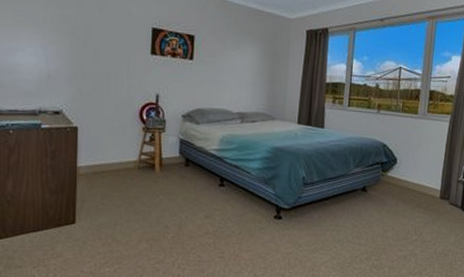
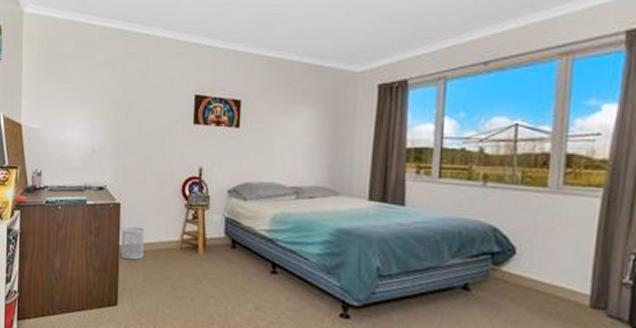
wastebasket: none [78,149,103,180] -> present [120,226,145,260]

